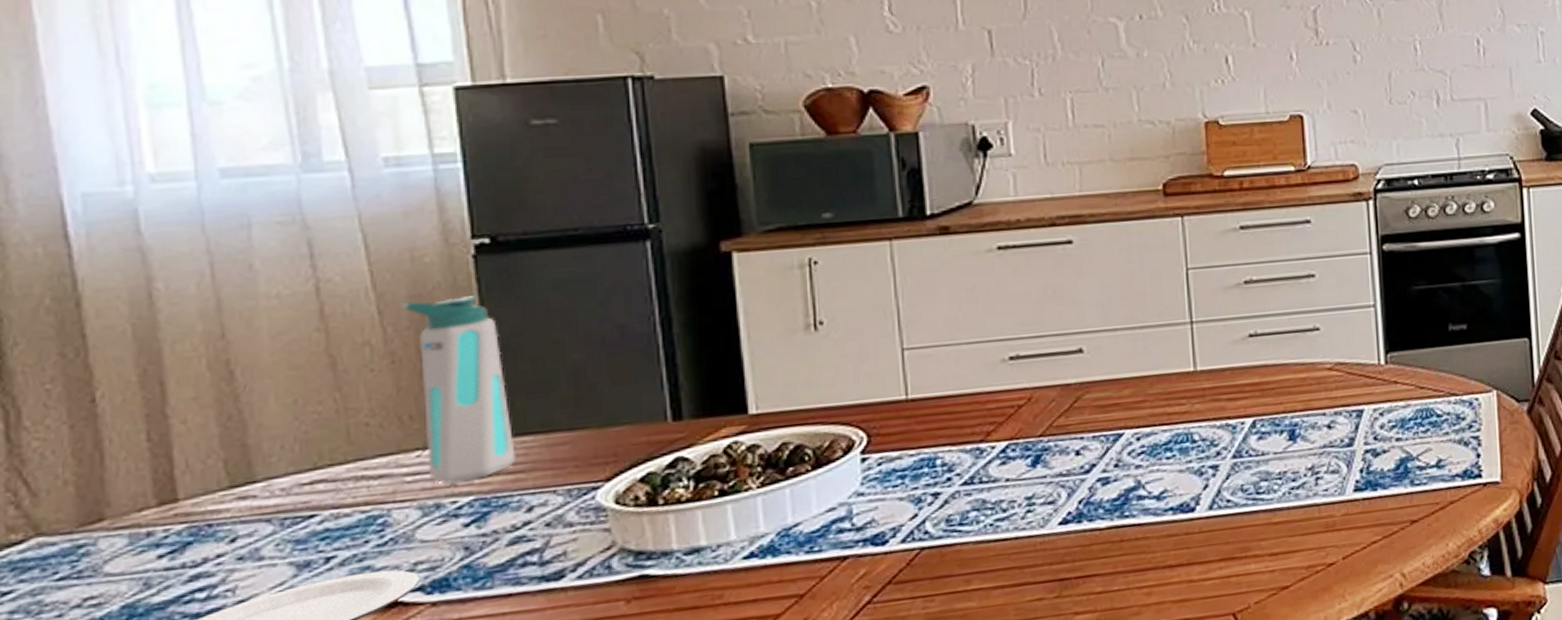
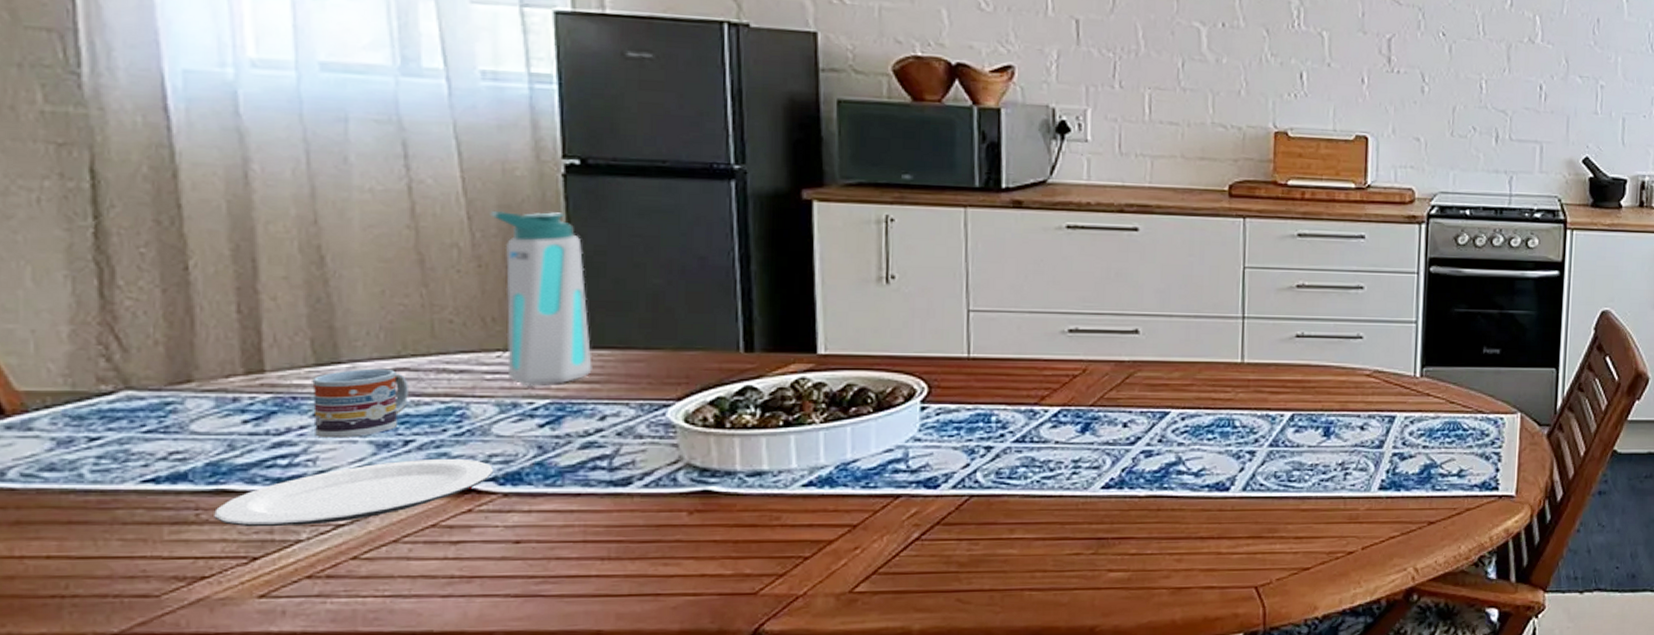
cup: none [227,483,327,565] -> present [312,368,408,439]

